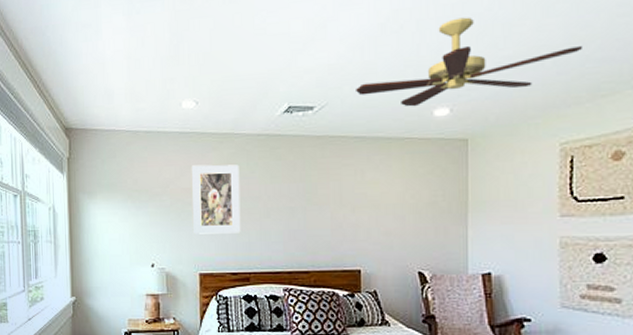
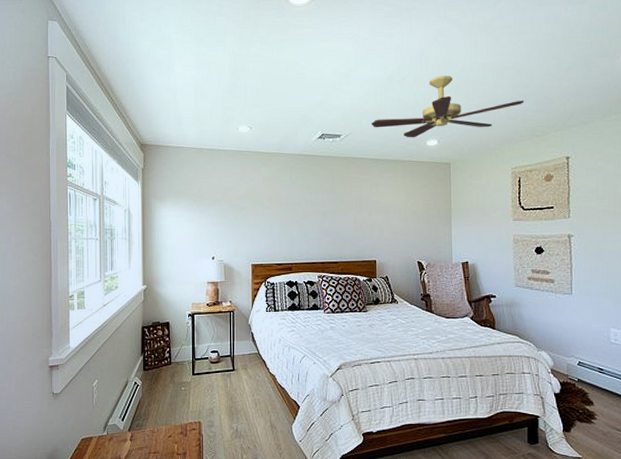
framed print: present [191,164,241,234] -> none [245,177,285,233]

